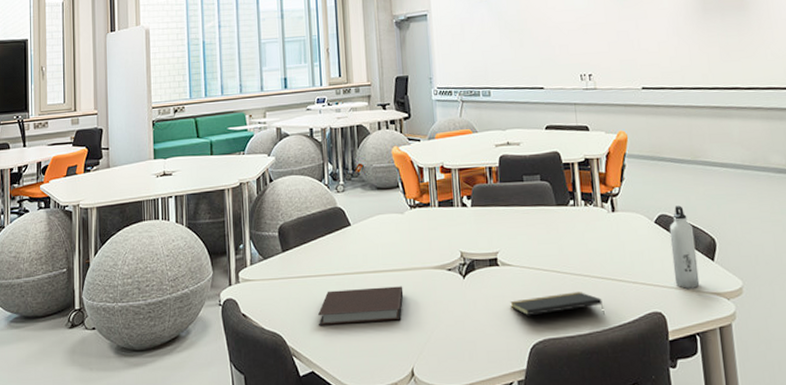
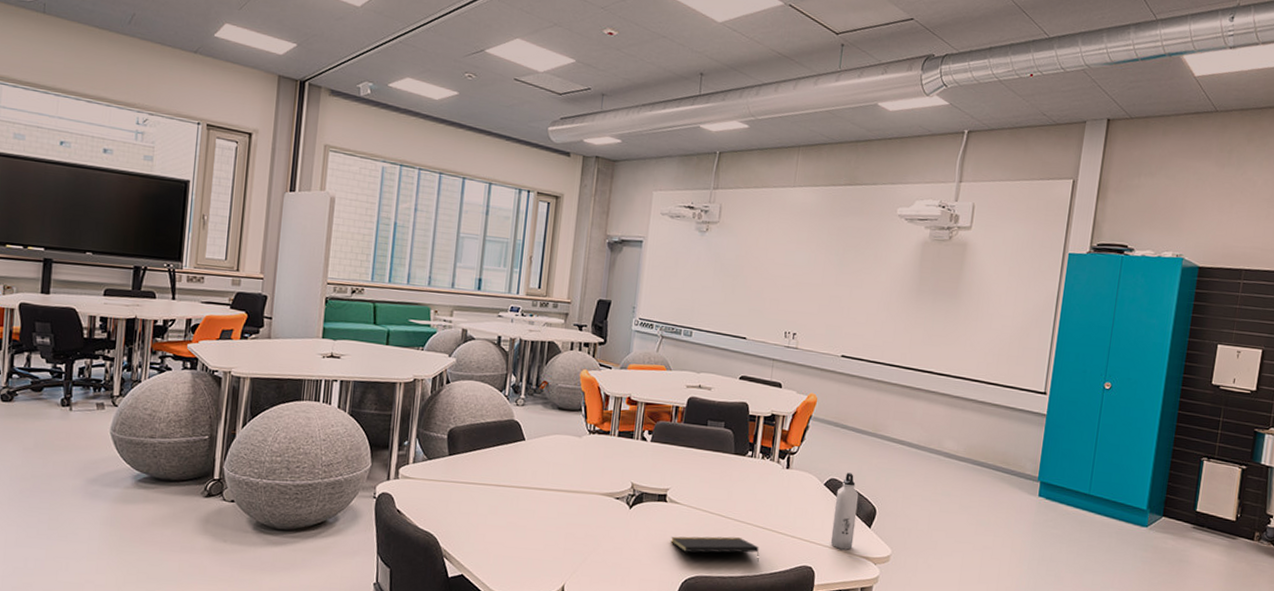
notebook: present [318,286,404,325] -> none [476,500,568,539]

